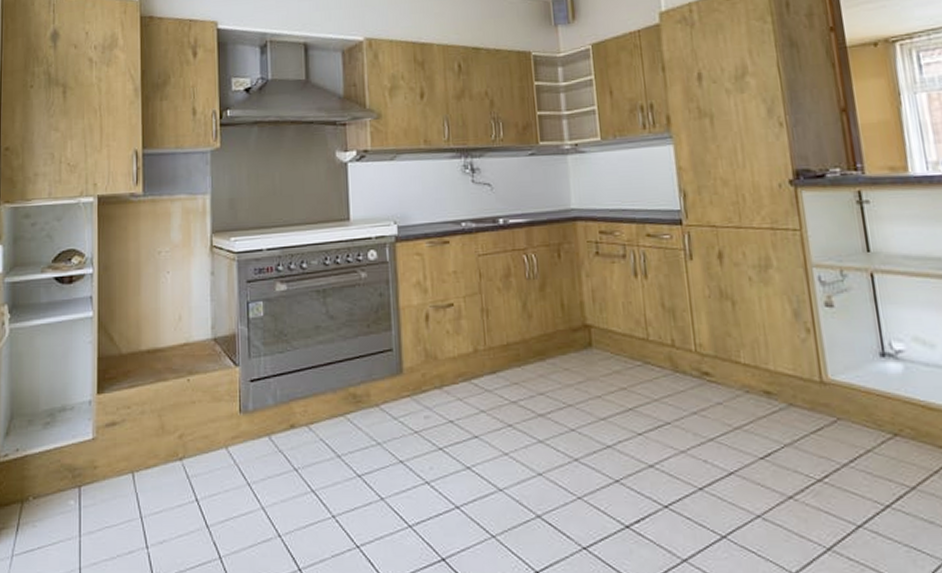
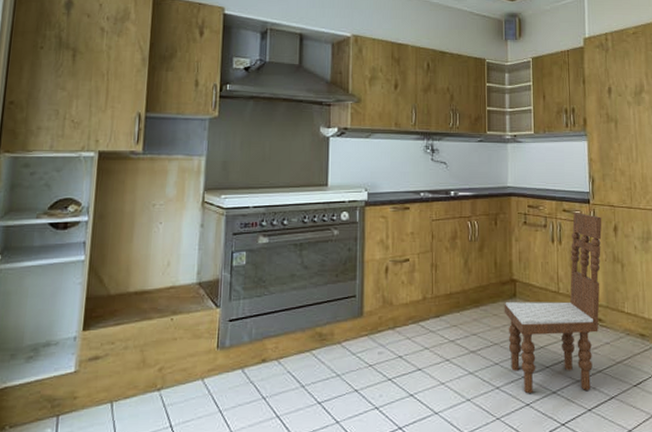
dining chair: none [576,237,706,466] -> present [504,213,602,393]

